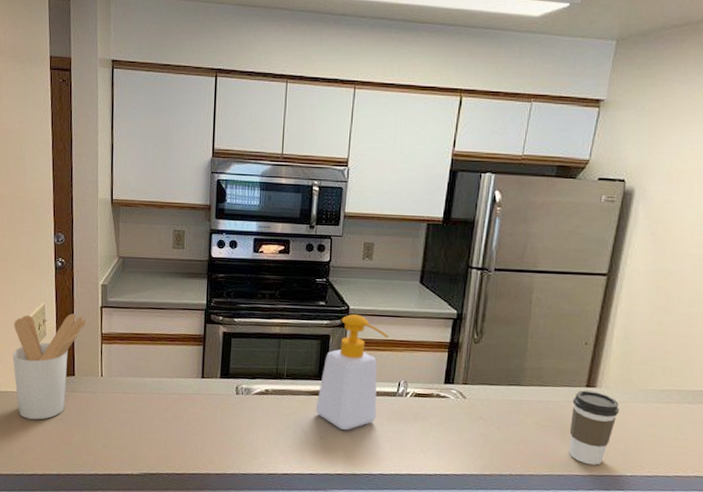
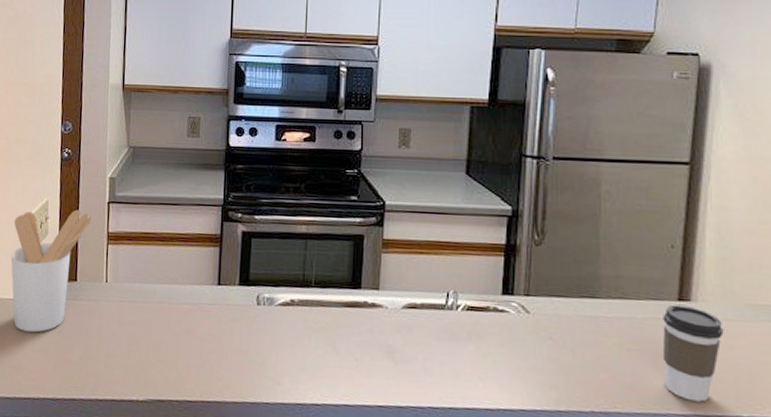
soap bottle: present [315,313,389,430] -> none [349,210,433,351]

